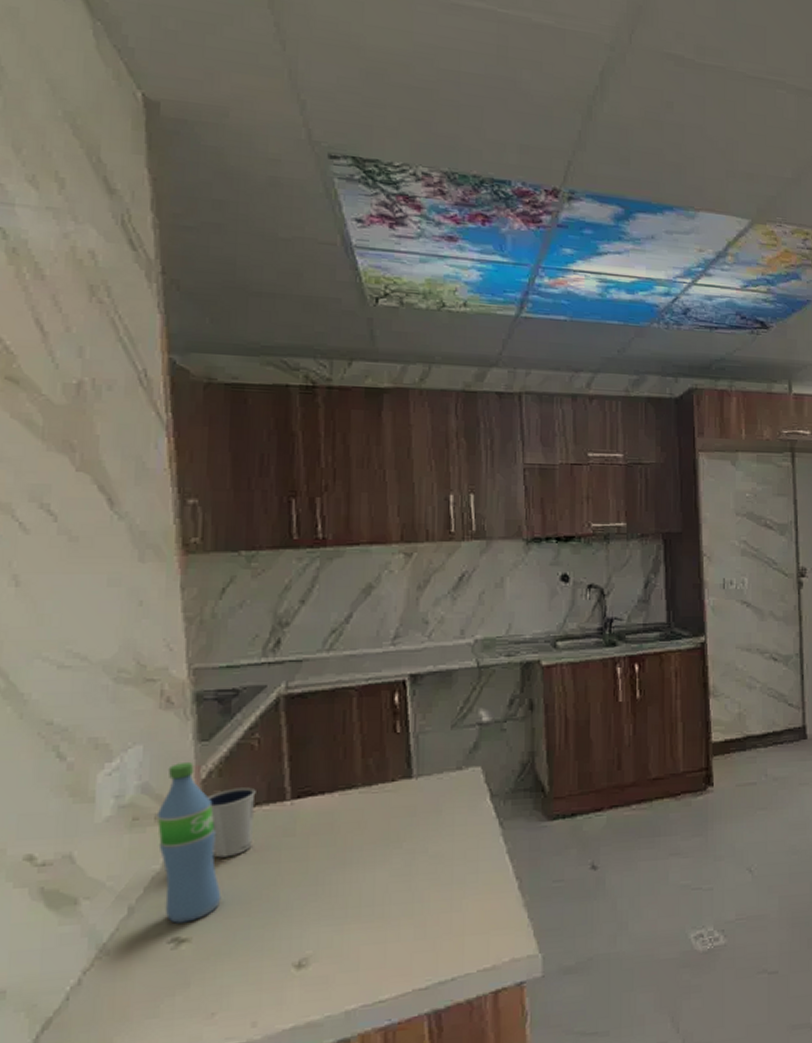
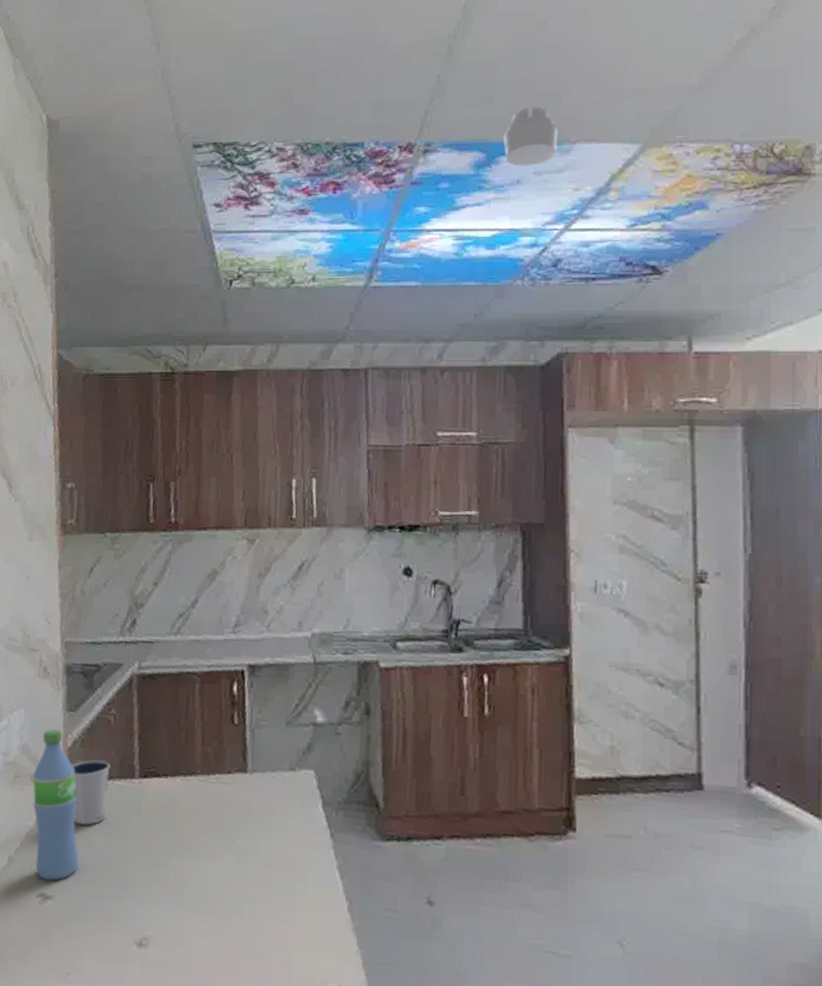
smoke detector: none [638,173,684,225] -> present [503,106,557,167]

